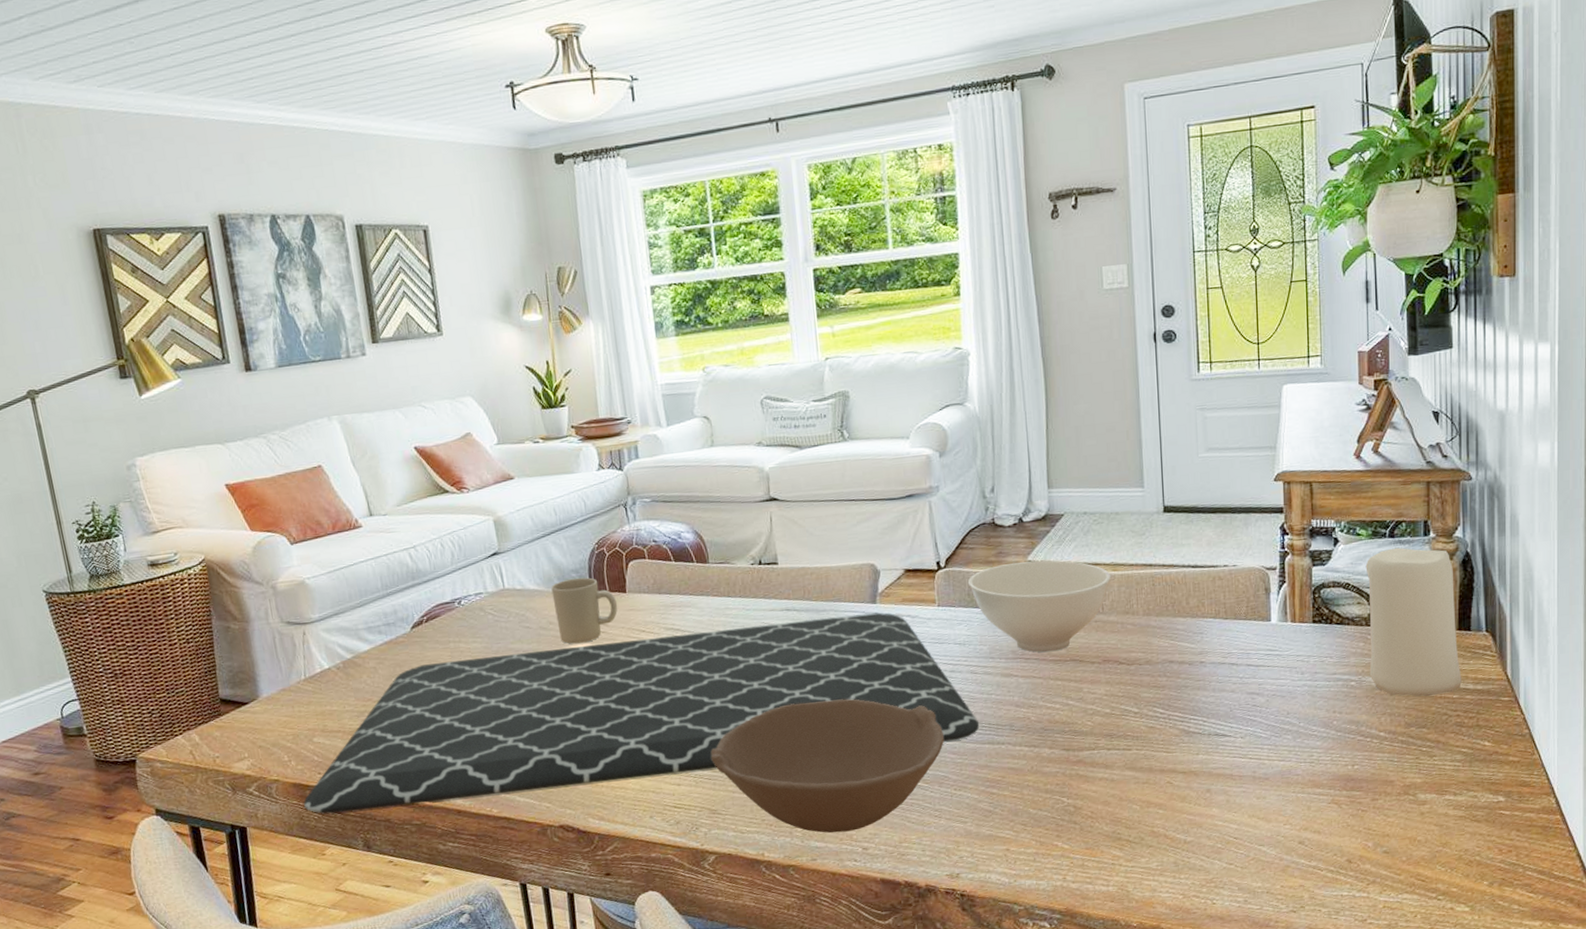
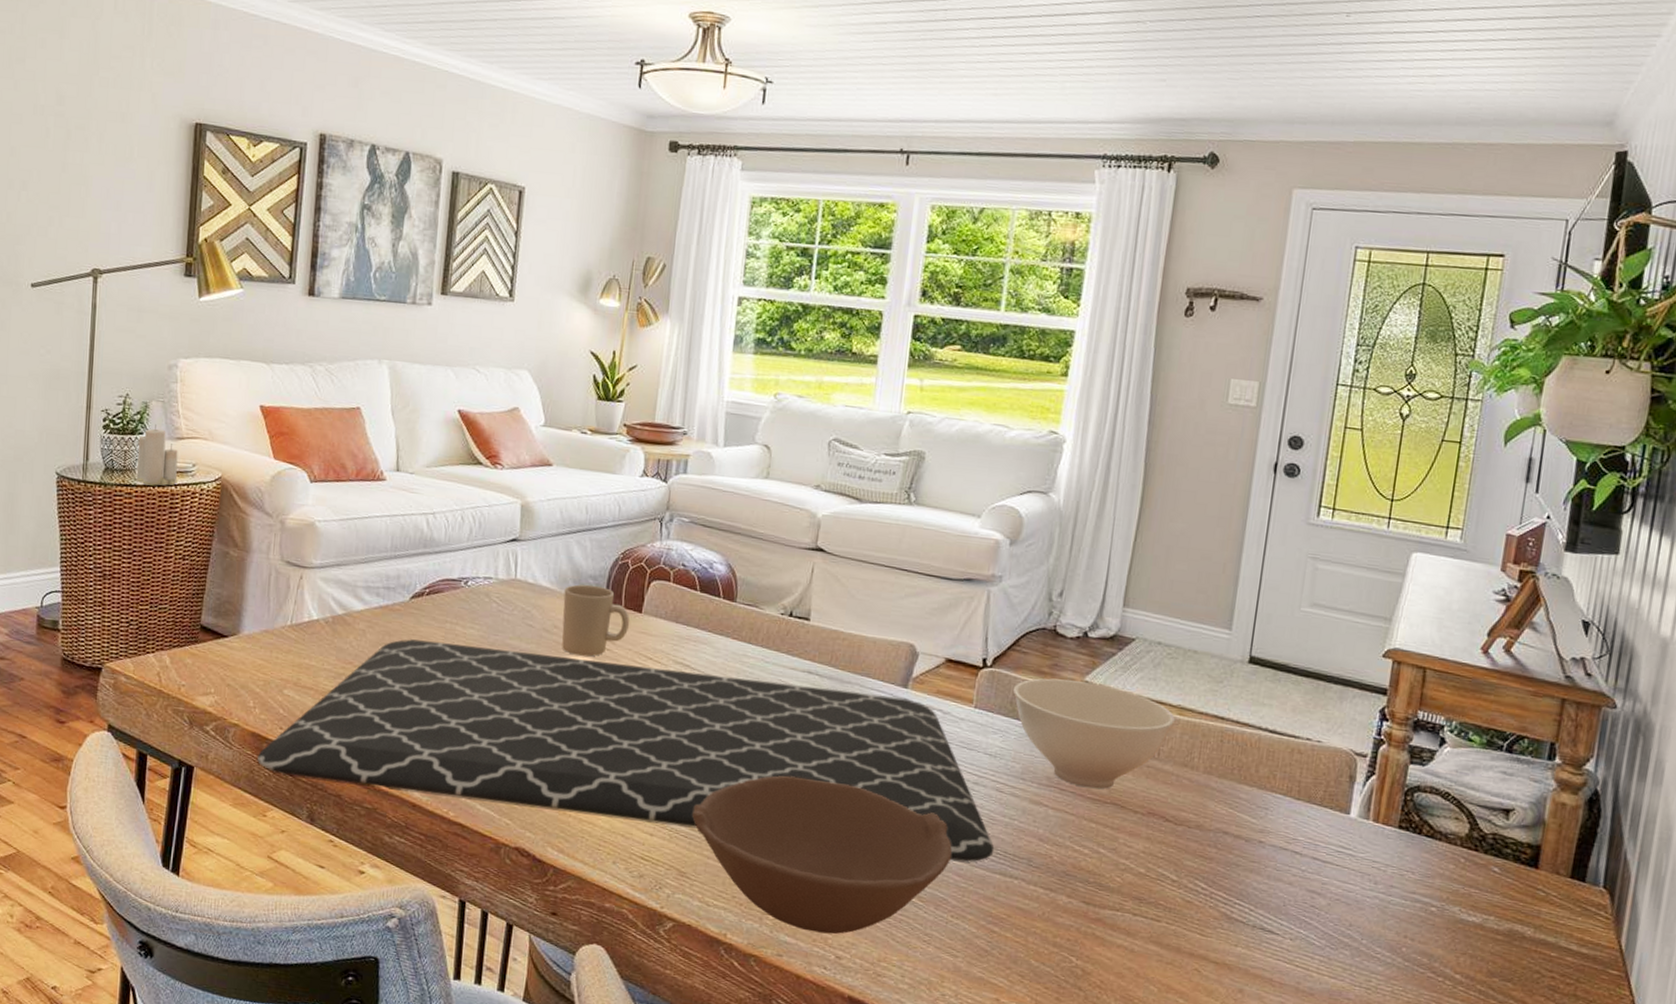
candle: none [115,524,163,583] -> present [137,424,178,486]
candle: present [1365,547,1462,697] -> none [1454,764,1577,949]

